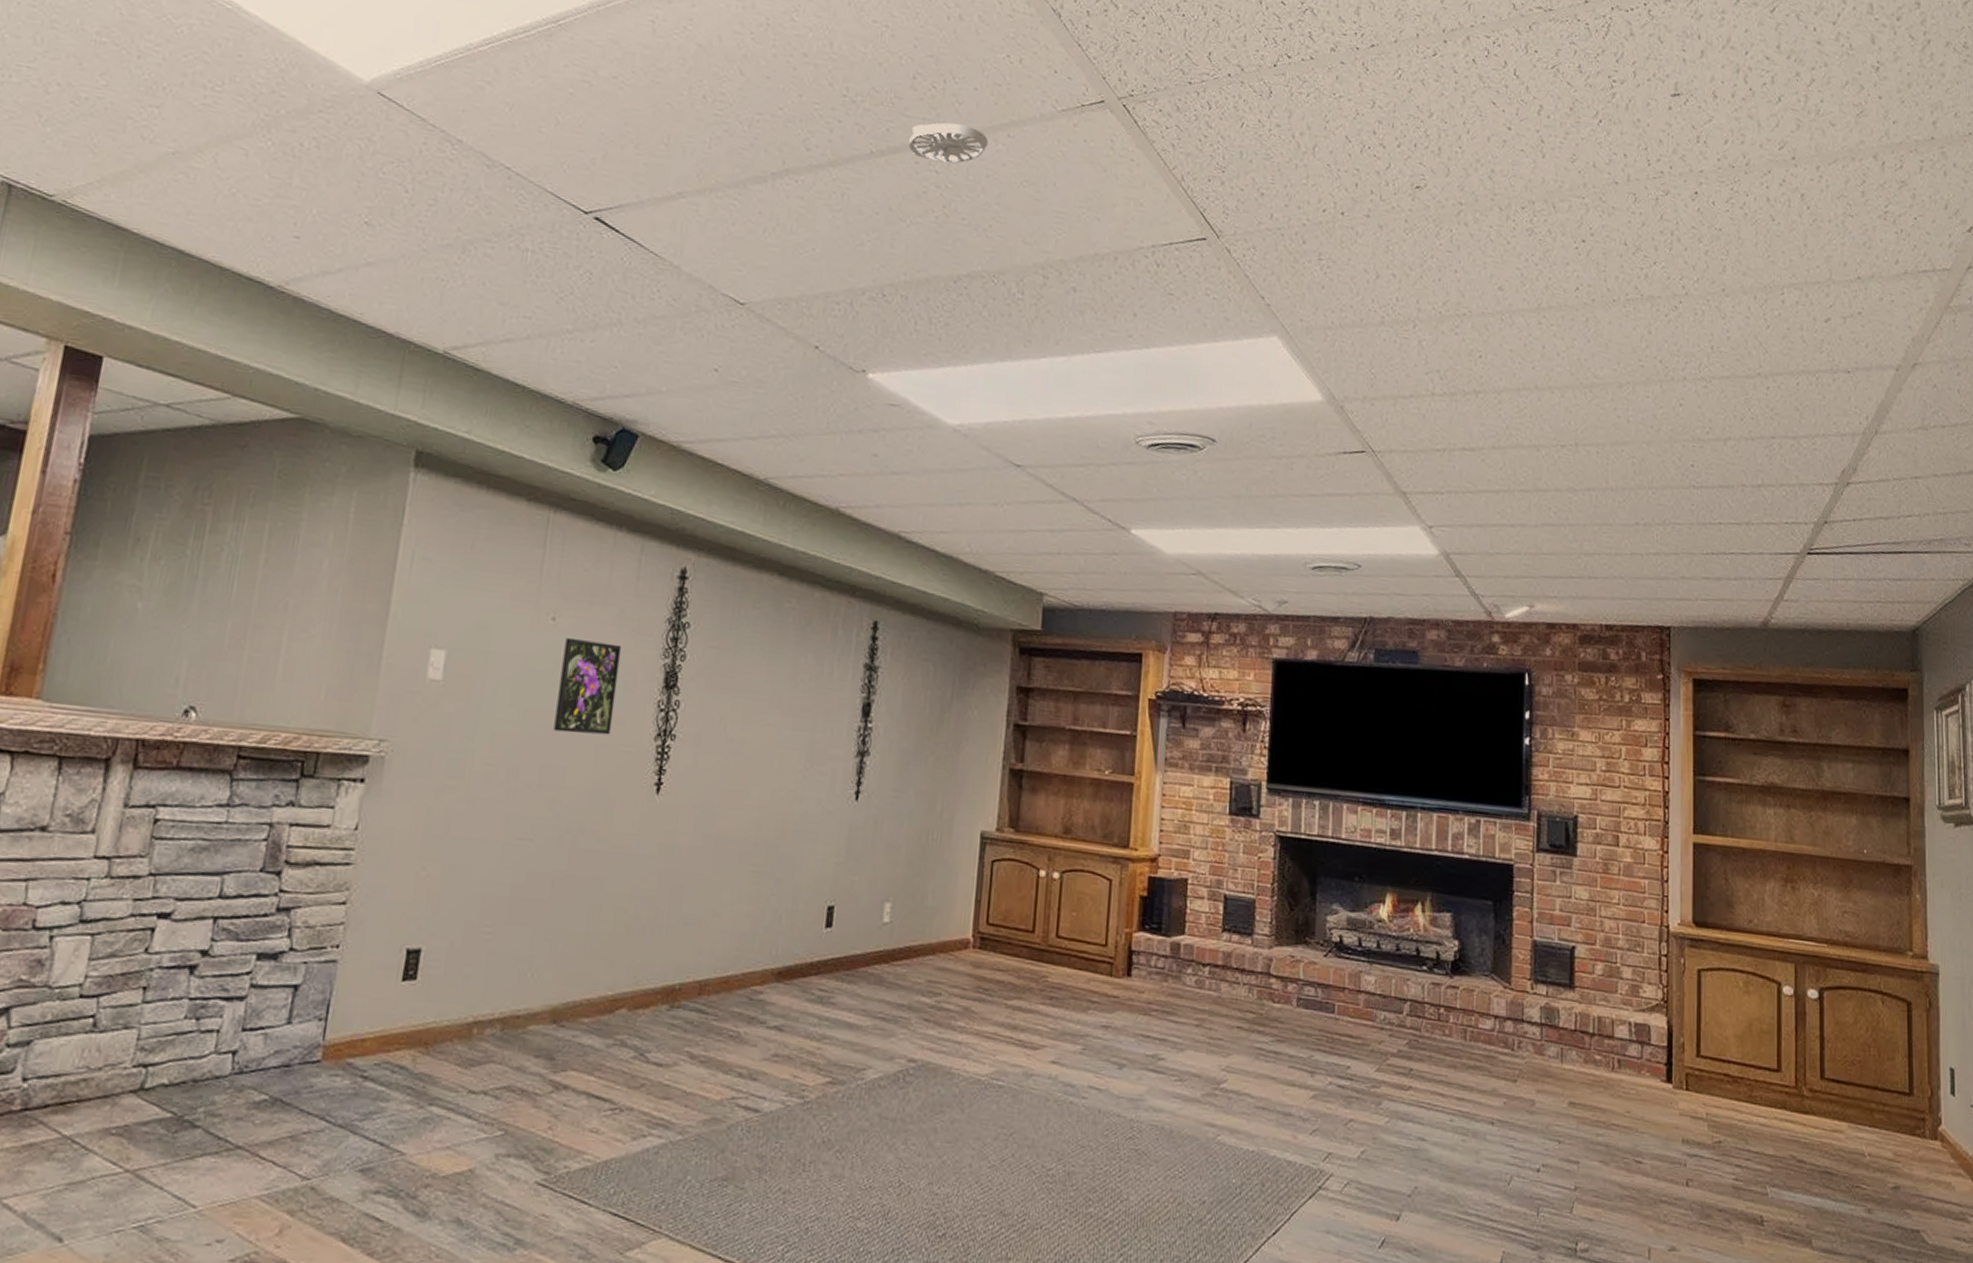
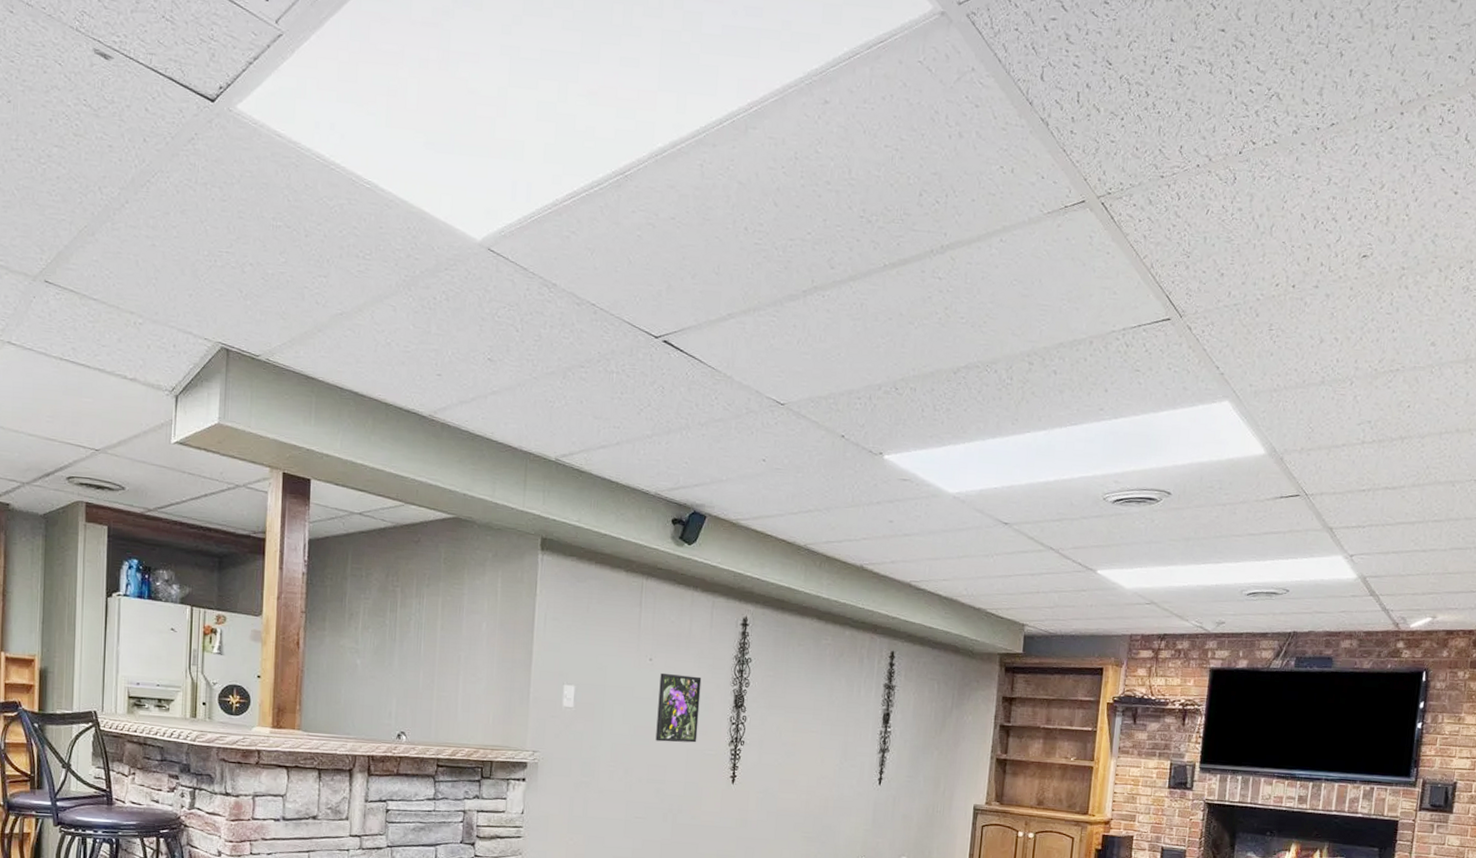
smoke detector: present [908,122,988,164] -> none [916,233,984,270]

